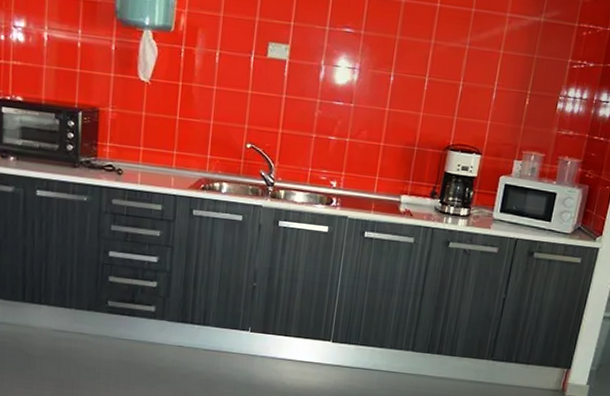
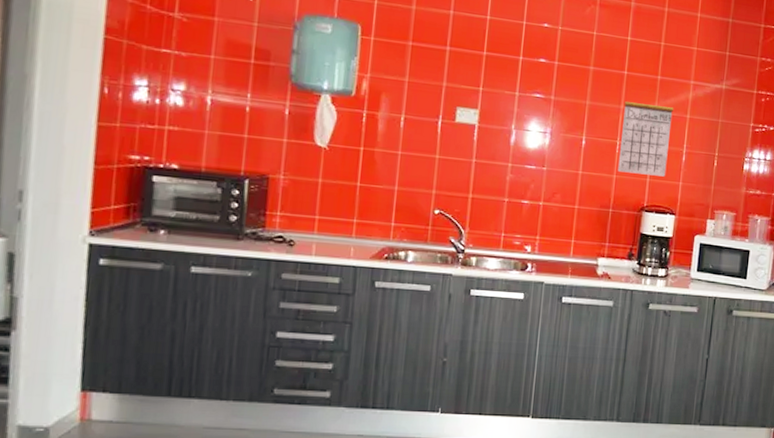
calendar: none [424,21,487,115] -> present [617,88,674,177]

